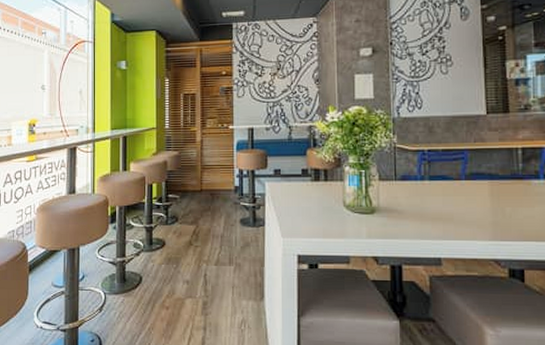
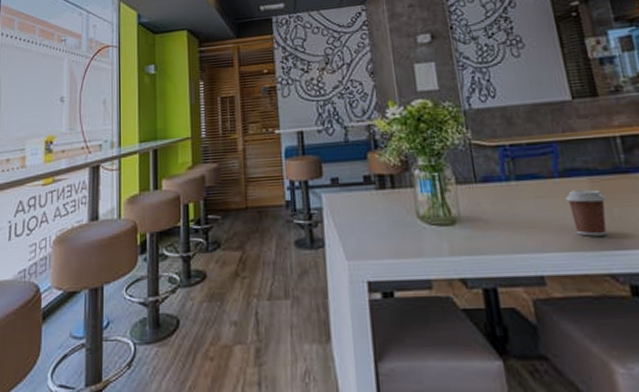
coffee cup: none [468,191,501,229] -> present [565,189,607,236]

